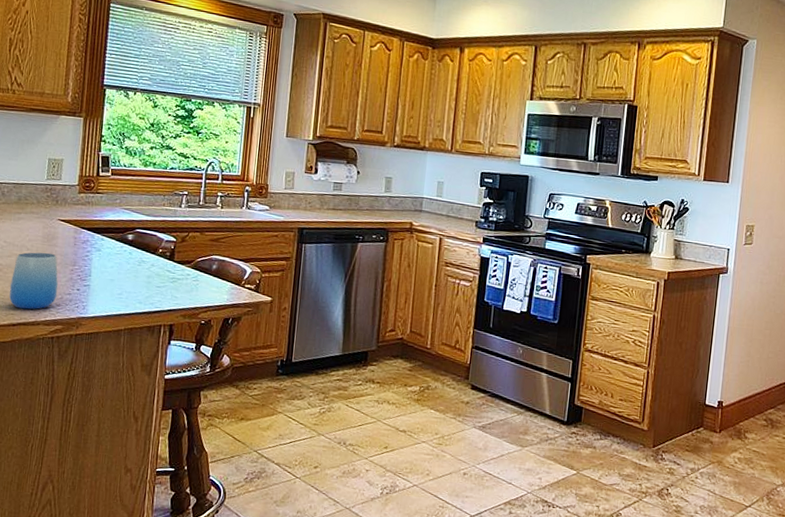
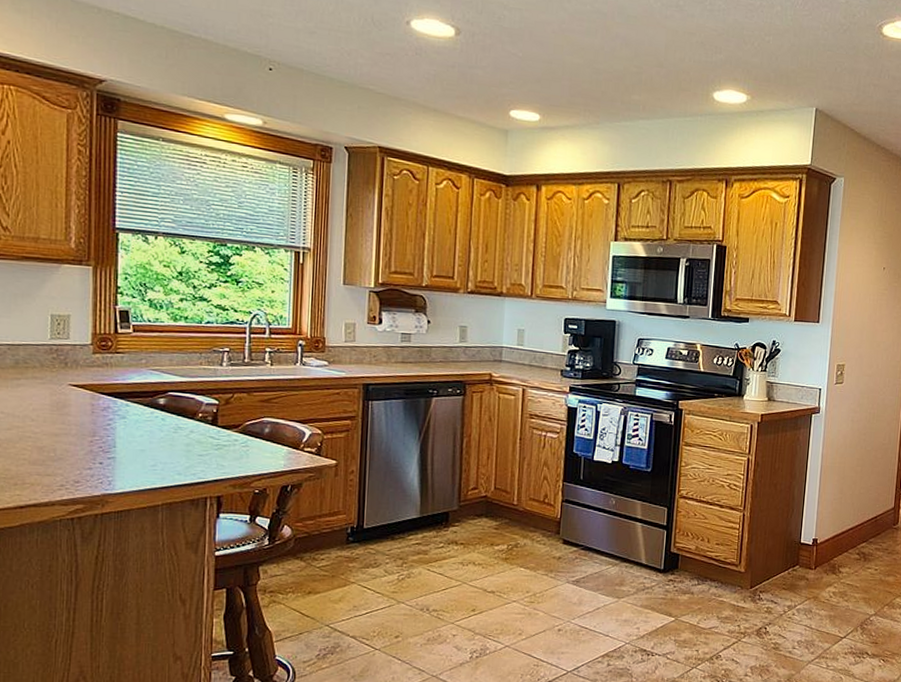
cup: present [8,252,59,310] -> none [12,423,75,489]

